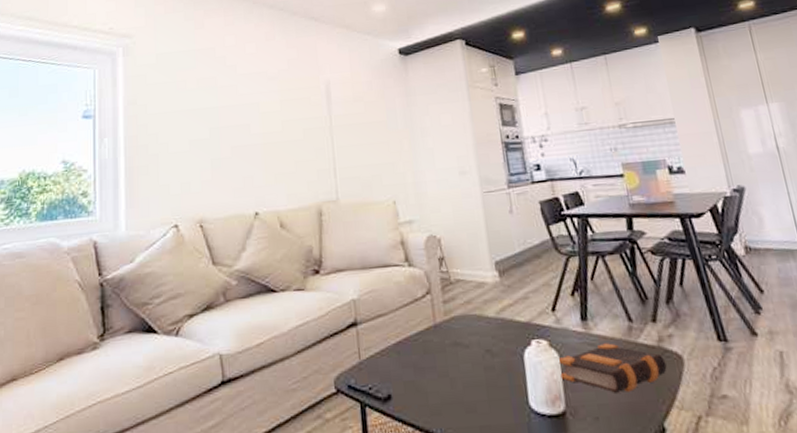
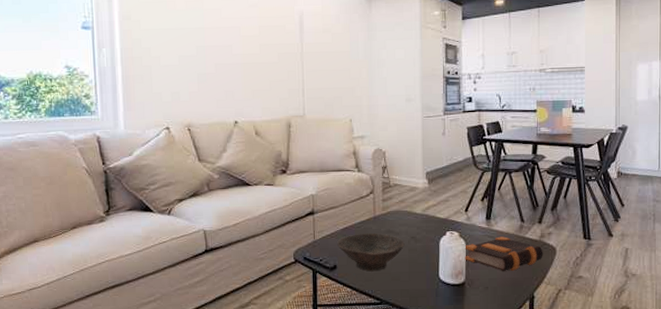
bowl: none [389,347,479,402] -> present [337,233,405,272]

